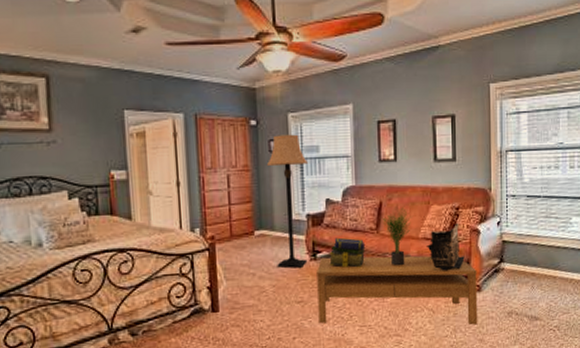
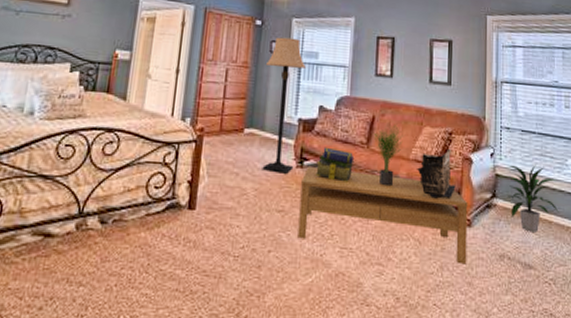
indoor plant: none [512,227,563,289] -> present [505,164,559,232]

